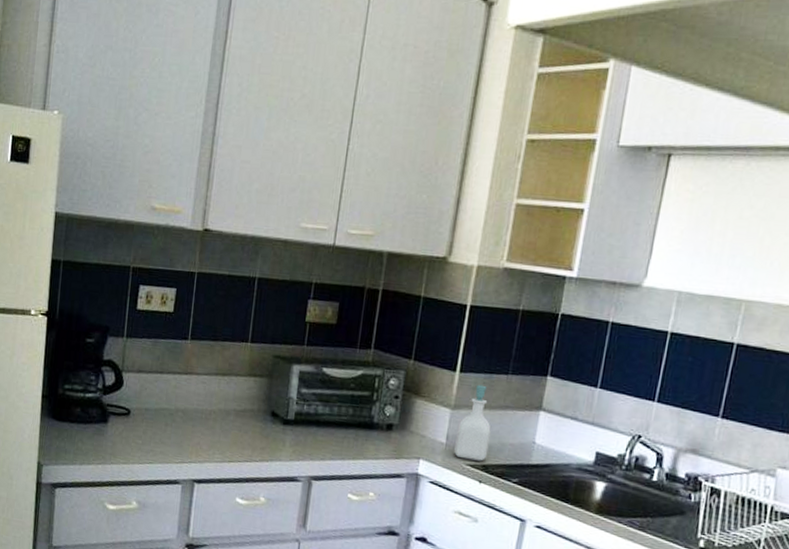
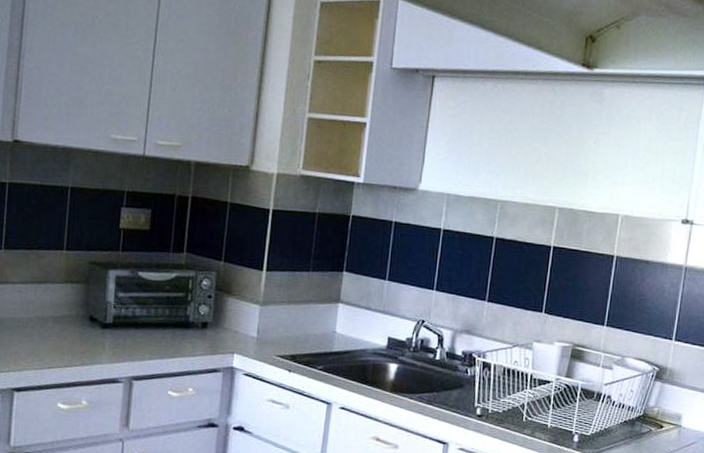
soap bottle: present [454,384,491,462] -> none [265,281,297,352]

